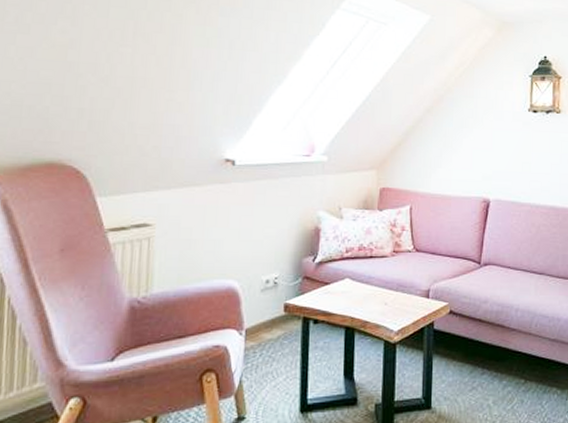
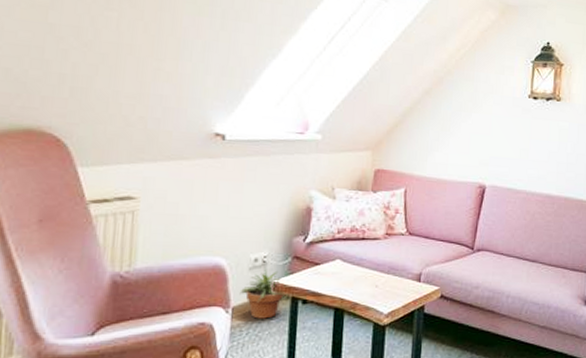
potted plant: none [252,288,299,340] -> present [239,267,288,319]

